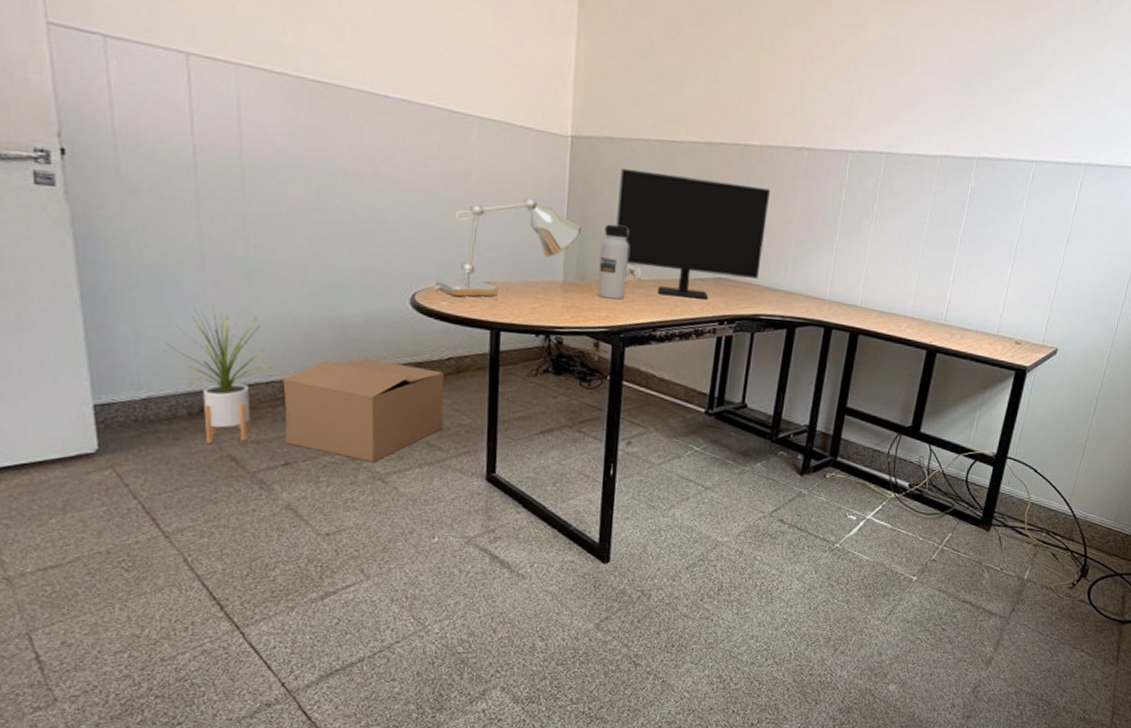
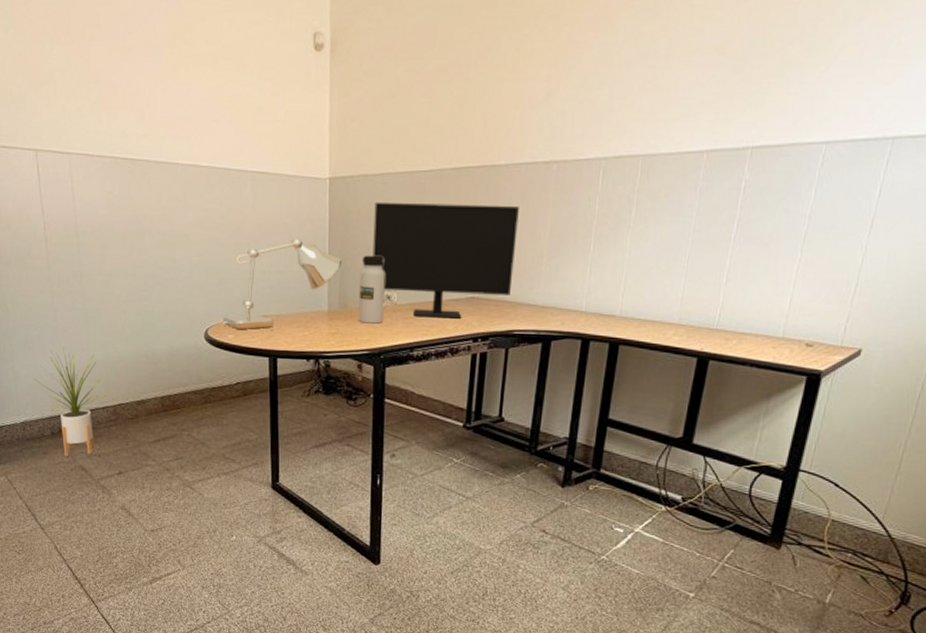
cardboard box: present [283,358,445,462] -> none [114,385,236,472]

